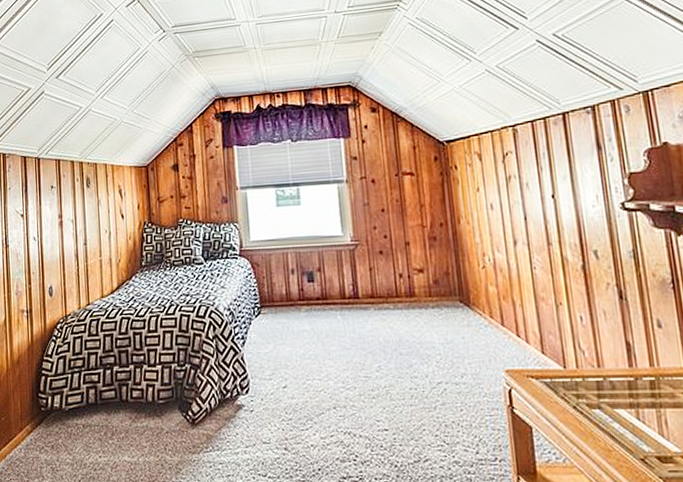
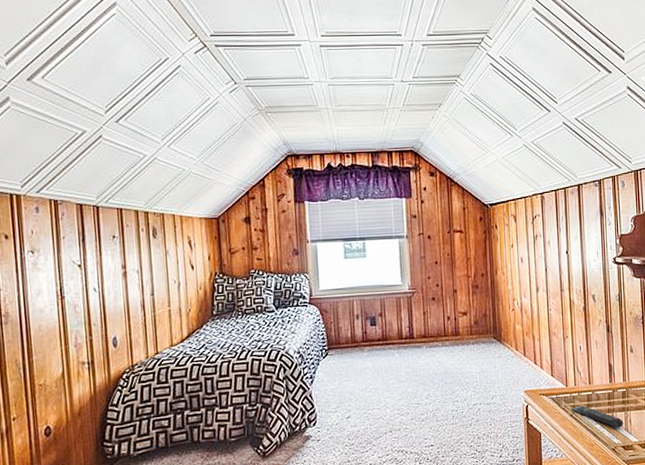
remote control: none [573,395,656,430] -> present [571,405,623,428]

